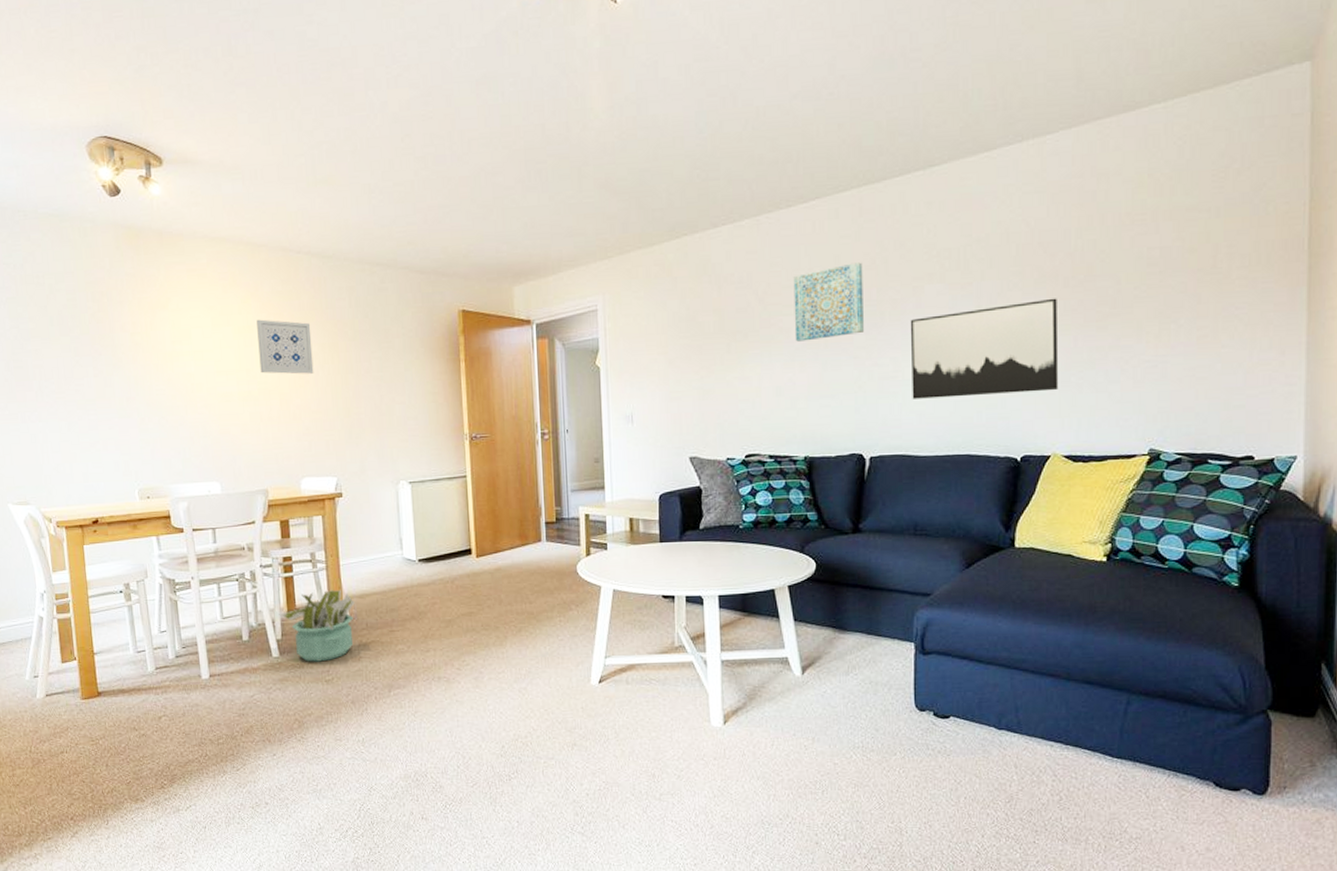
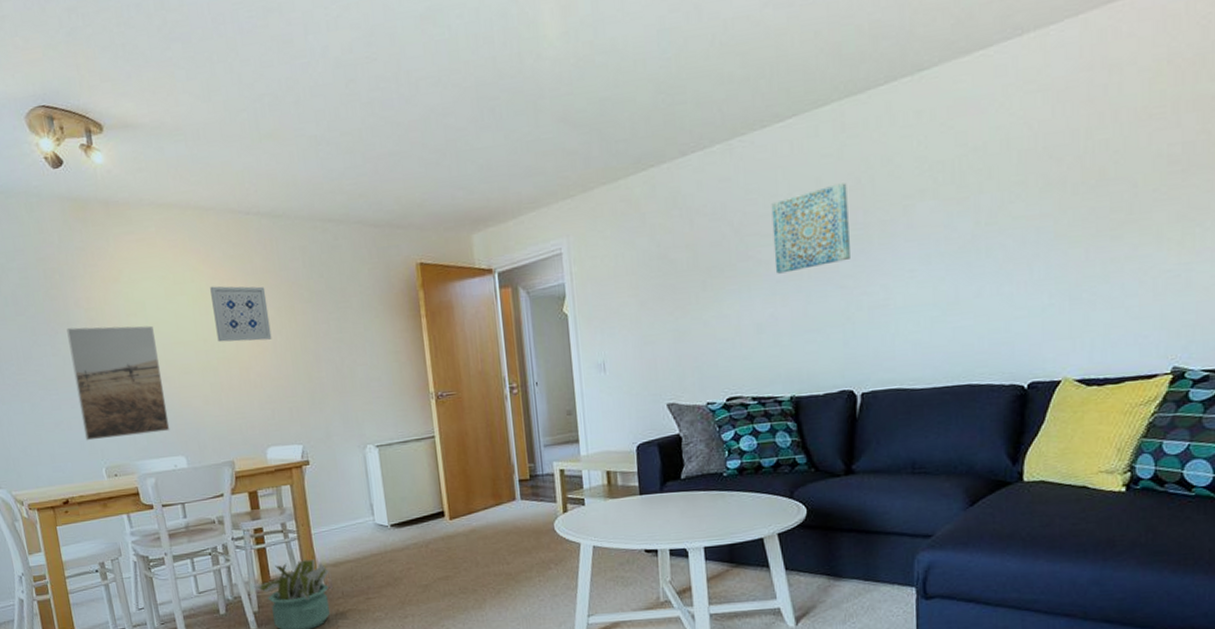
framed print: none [110,350,207,462] -> present [66,325,170,441]
wall art: present [910,298,1059,399] -> none [901,207,1069,328]

